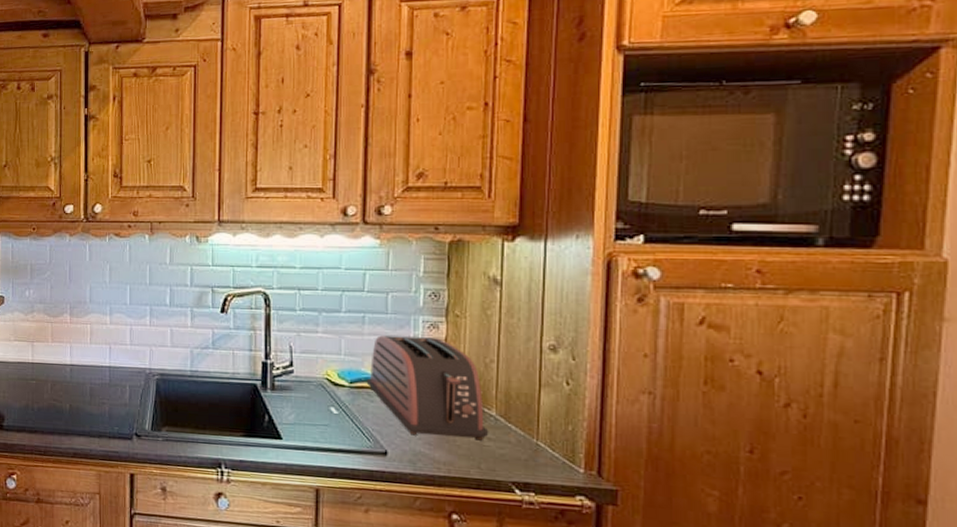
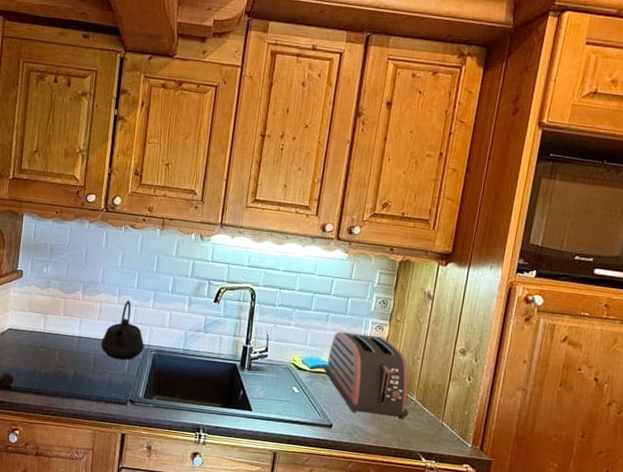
kettle: none [95,319,146,388] -> present [100,300,145,360]

